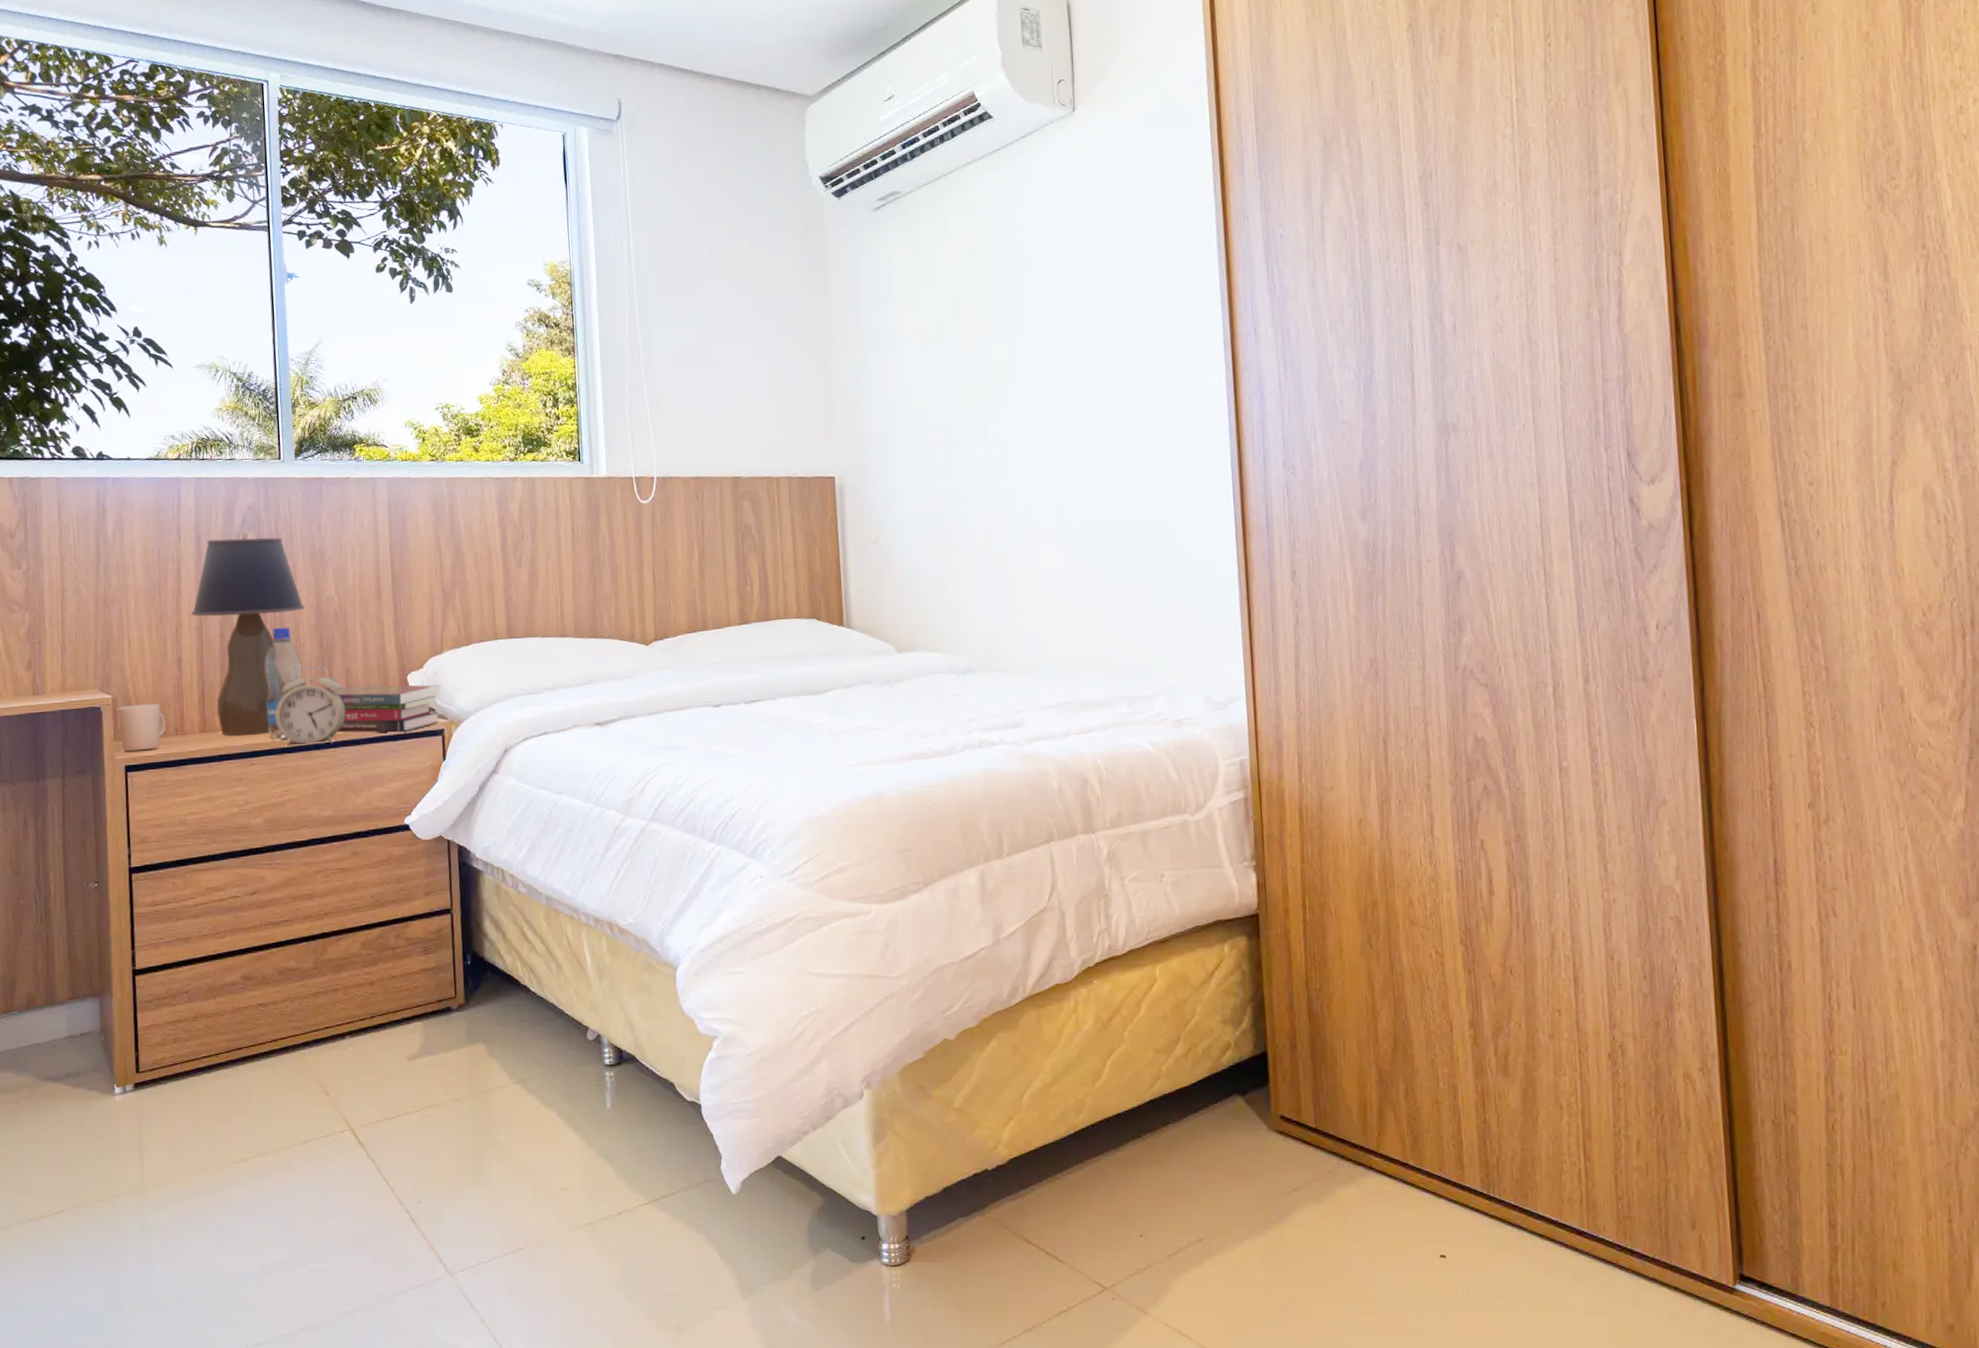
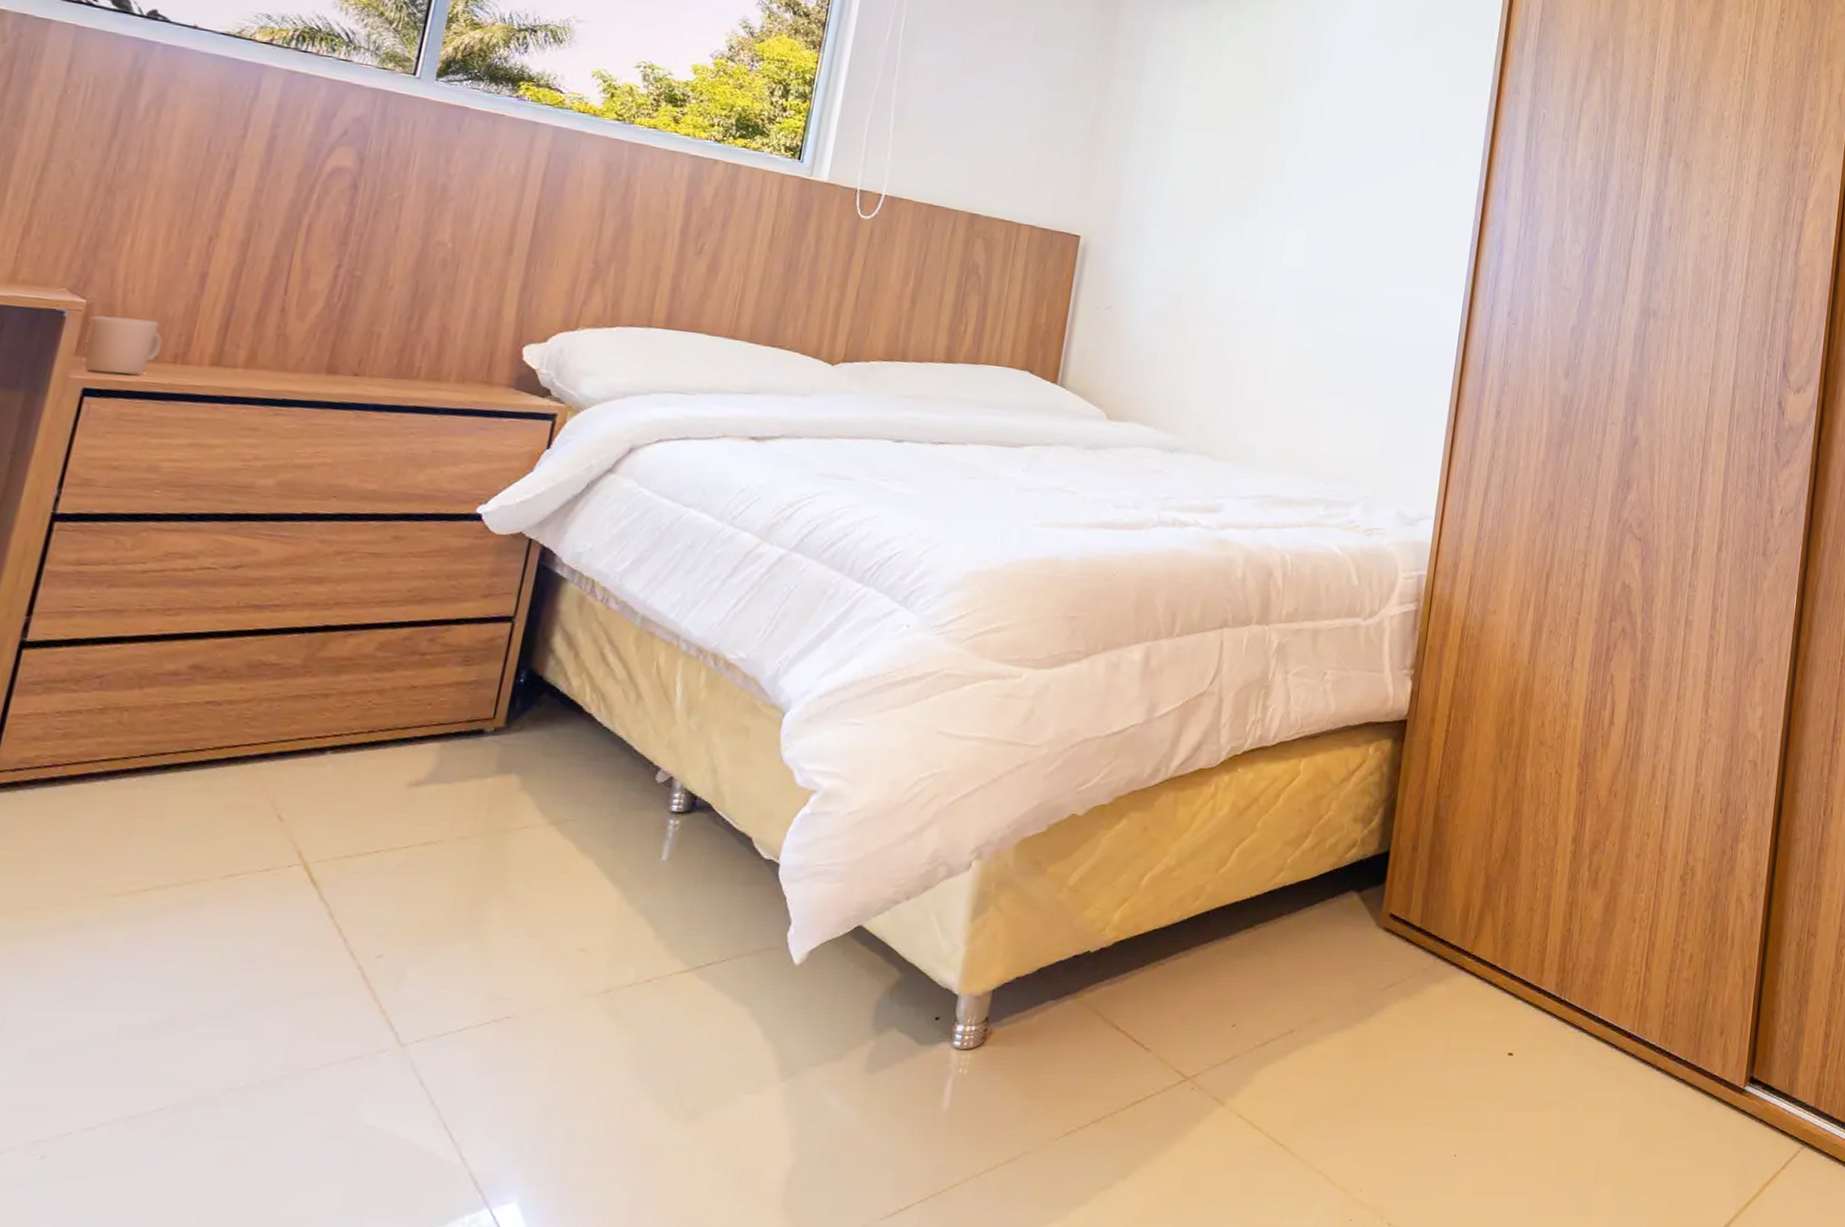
table lamp: present [191,532,306,736] -> none [238,145,405,381]
bottle: present [264,627,303,741] -> none [312,262,384,395]
alarm clock: present [275,665,346,747] -> none [326,313,432,409]
books: present [333,684,440,733] -> none [411,345,564,410]

